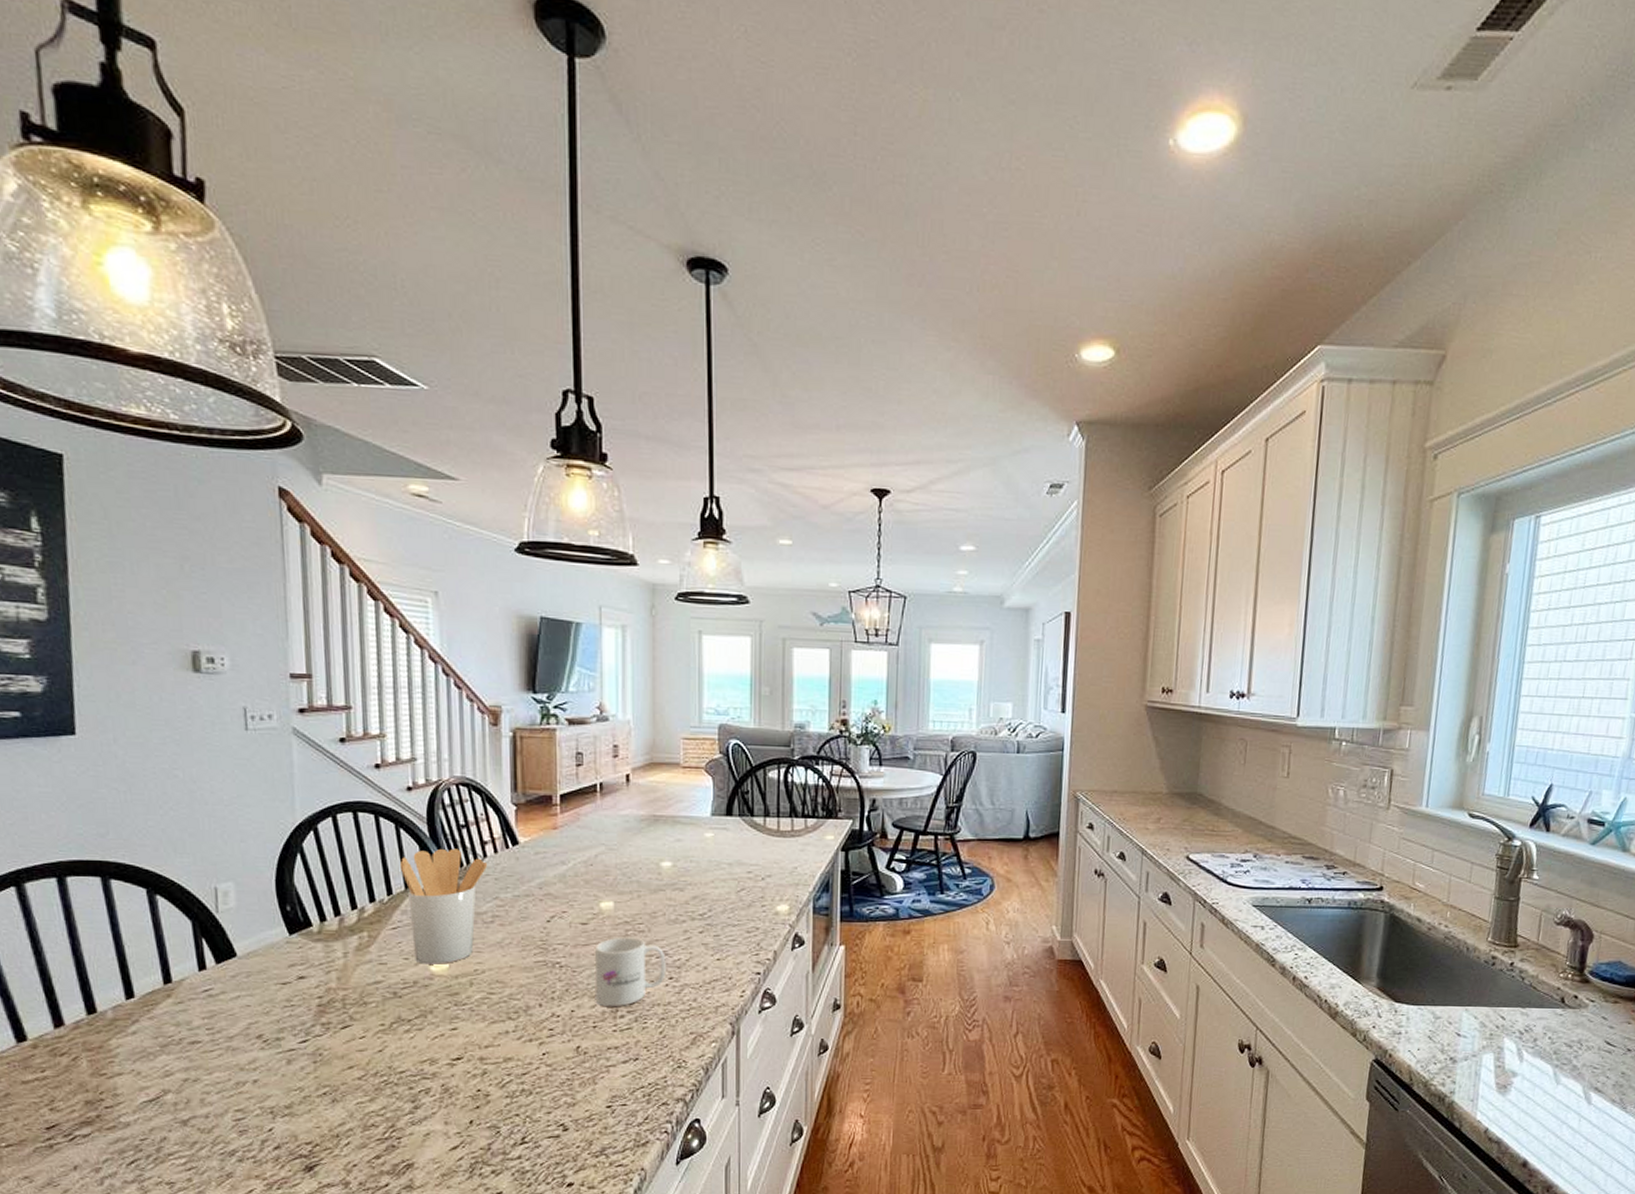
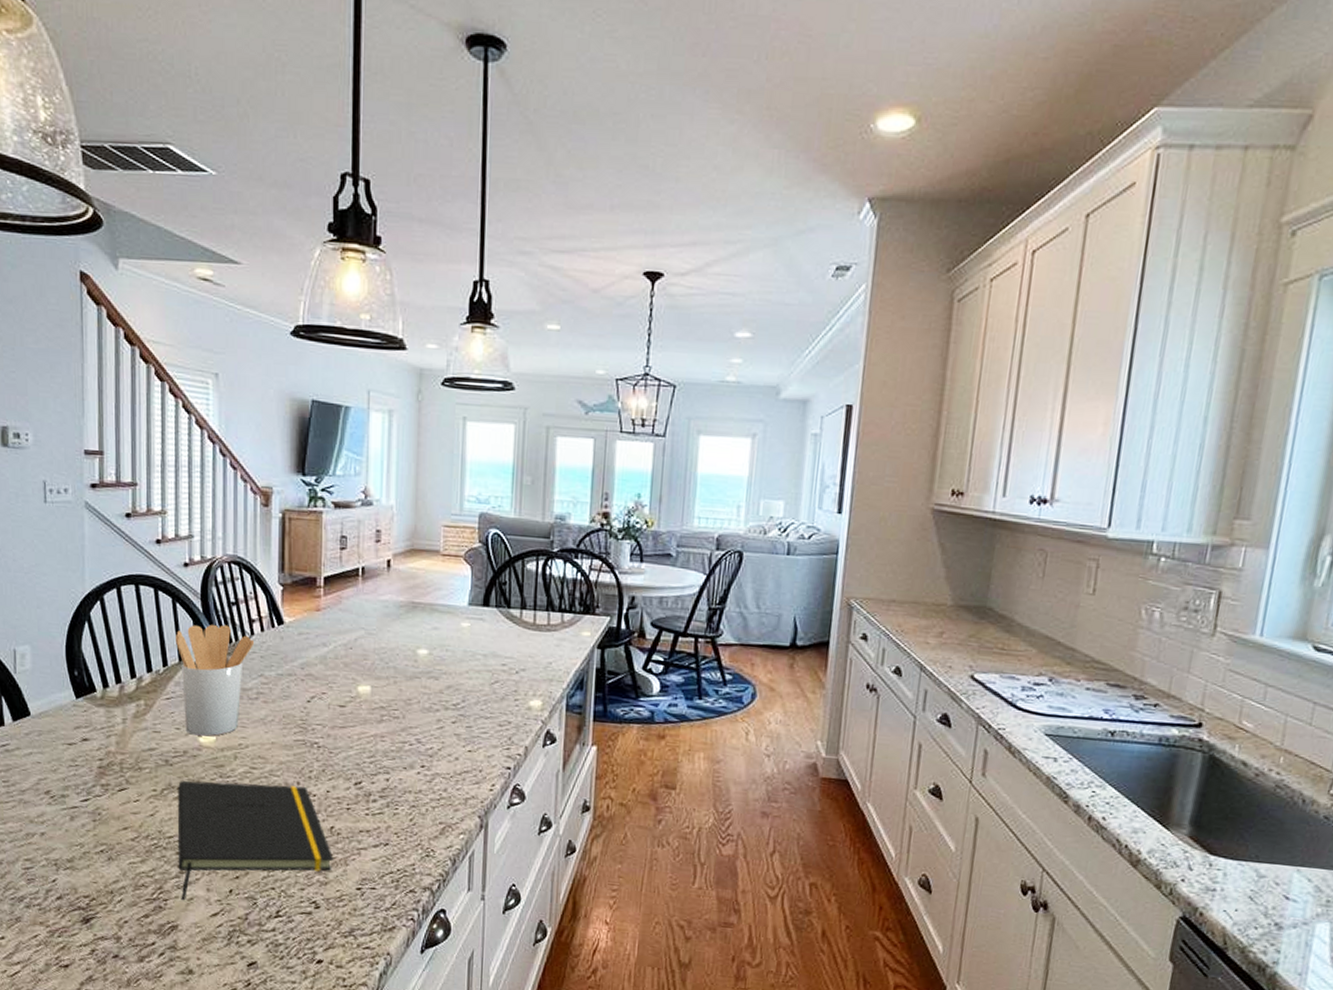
notepad: none [409,1008,581,1137] -> present [177,780,334,901]
mug: present [594,937,666,1006] -> none [349,721,419,791]

